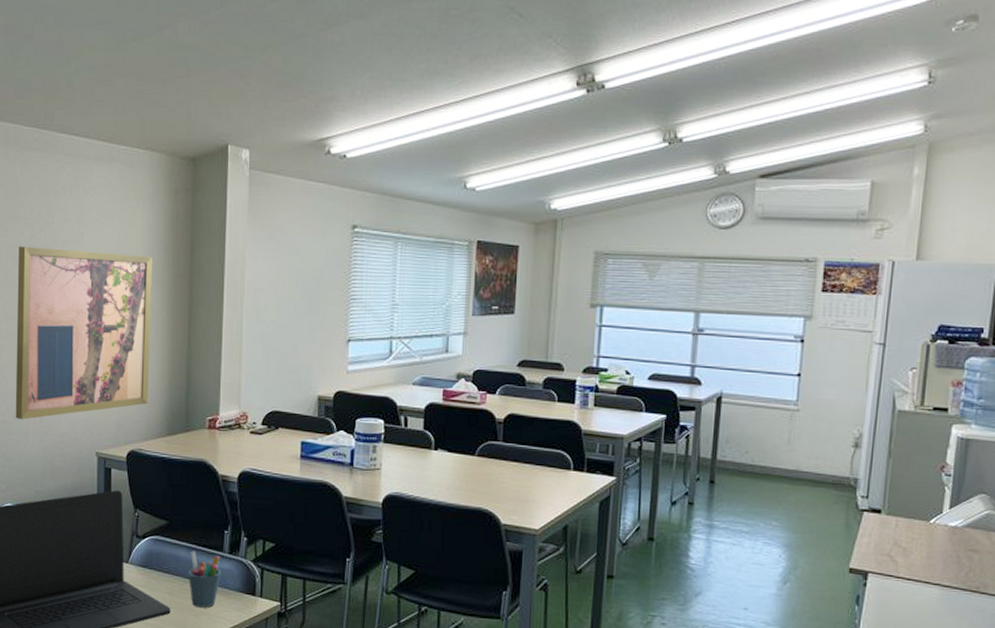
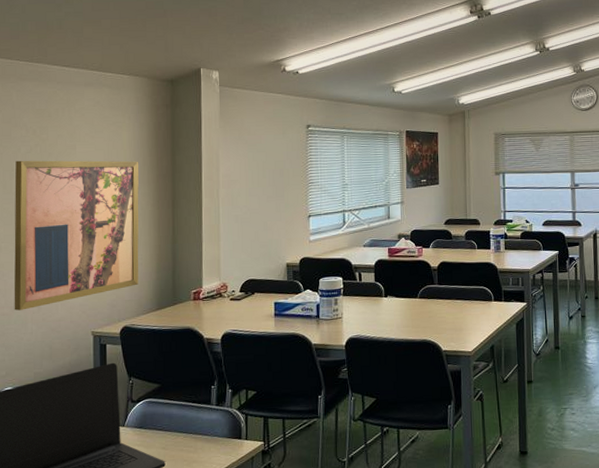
pen holder: present [187,551,221,608] -> none [180,407,210,457]

